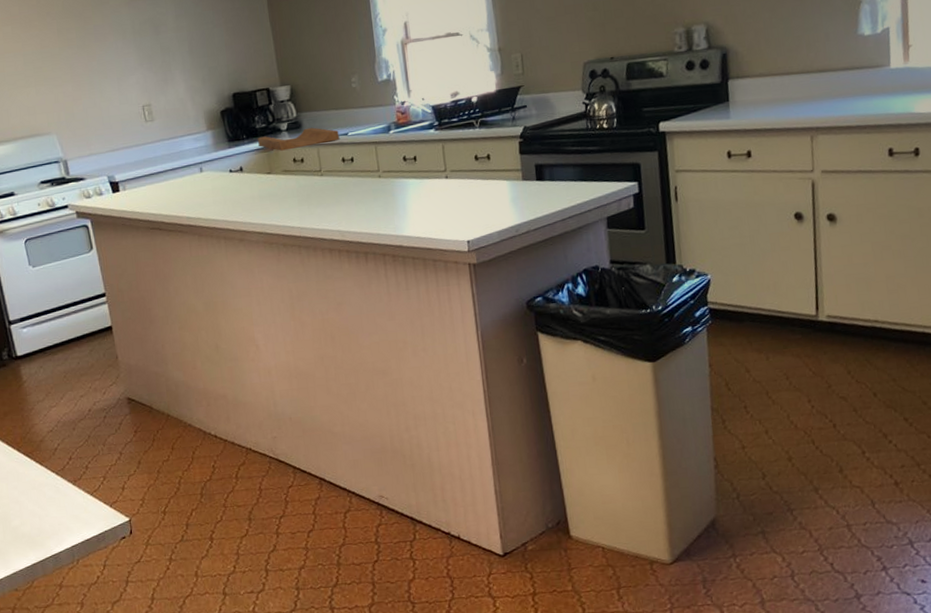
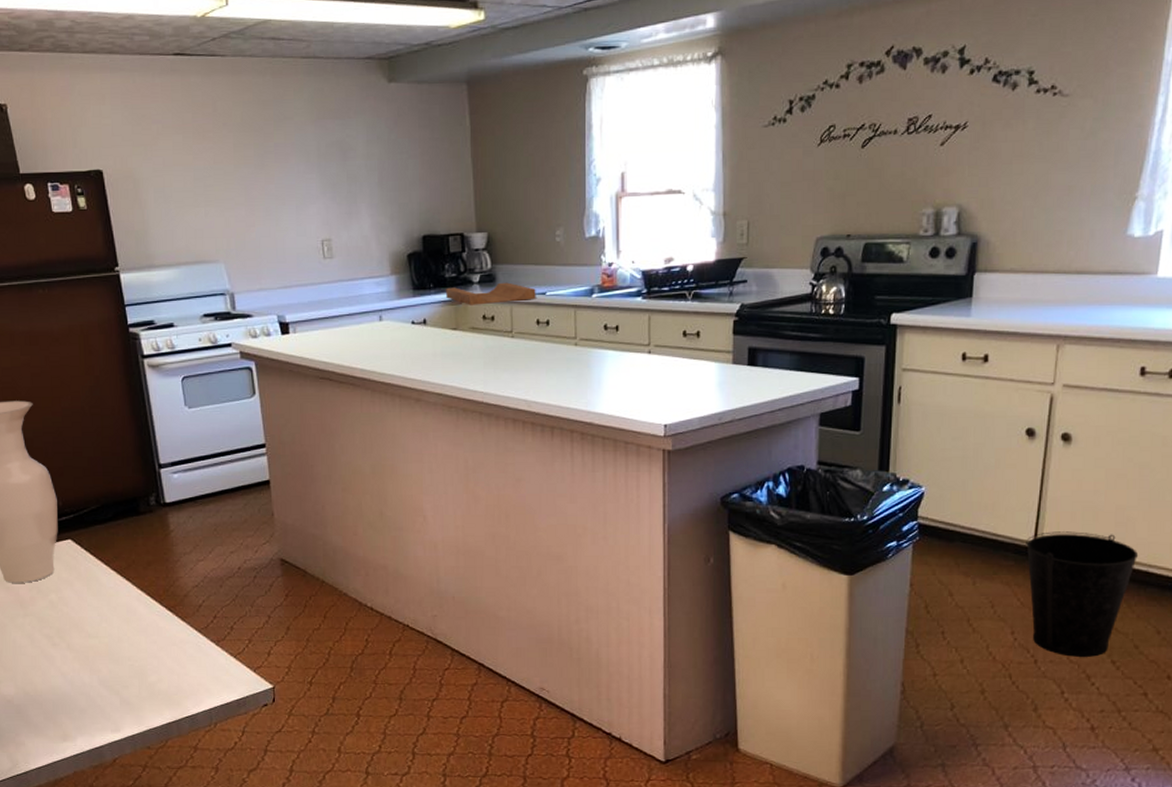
bucket: none [809,301,914,418] -> present [1026,531,1139,657]

